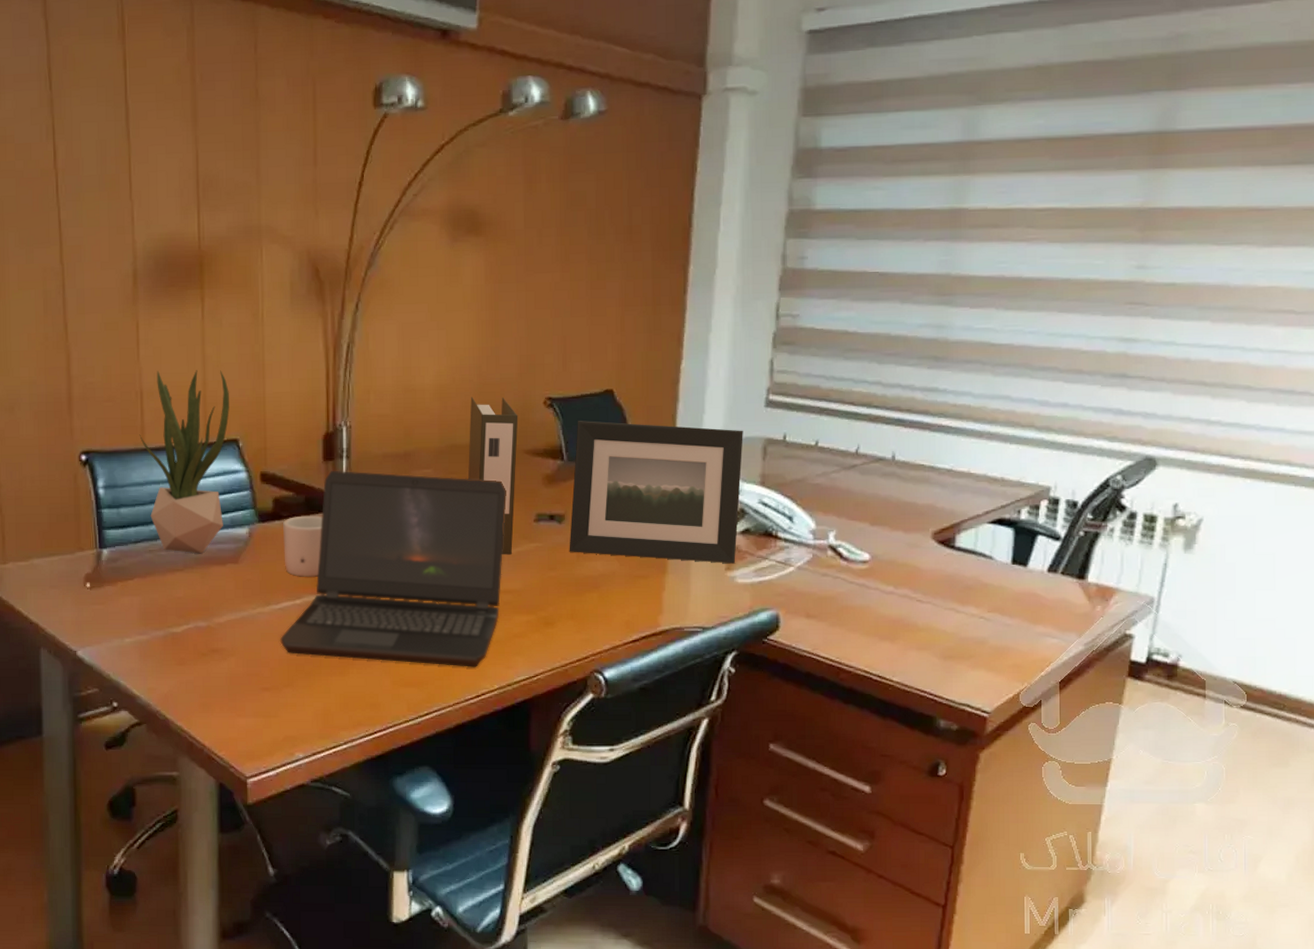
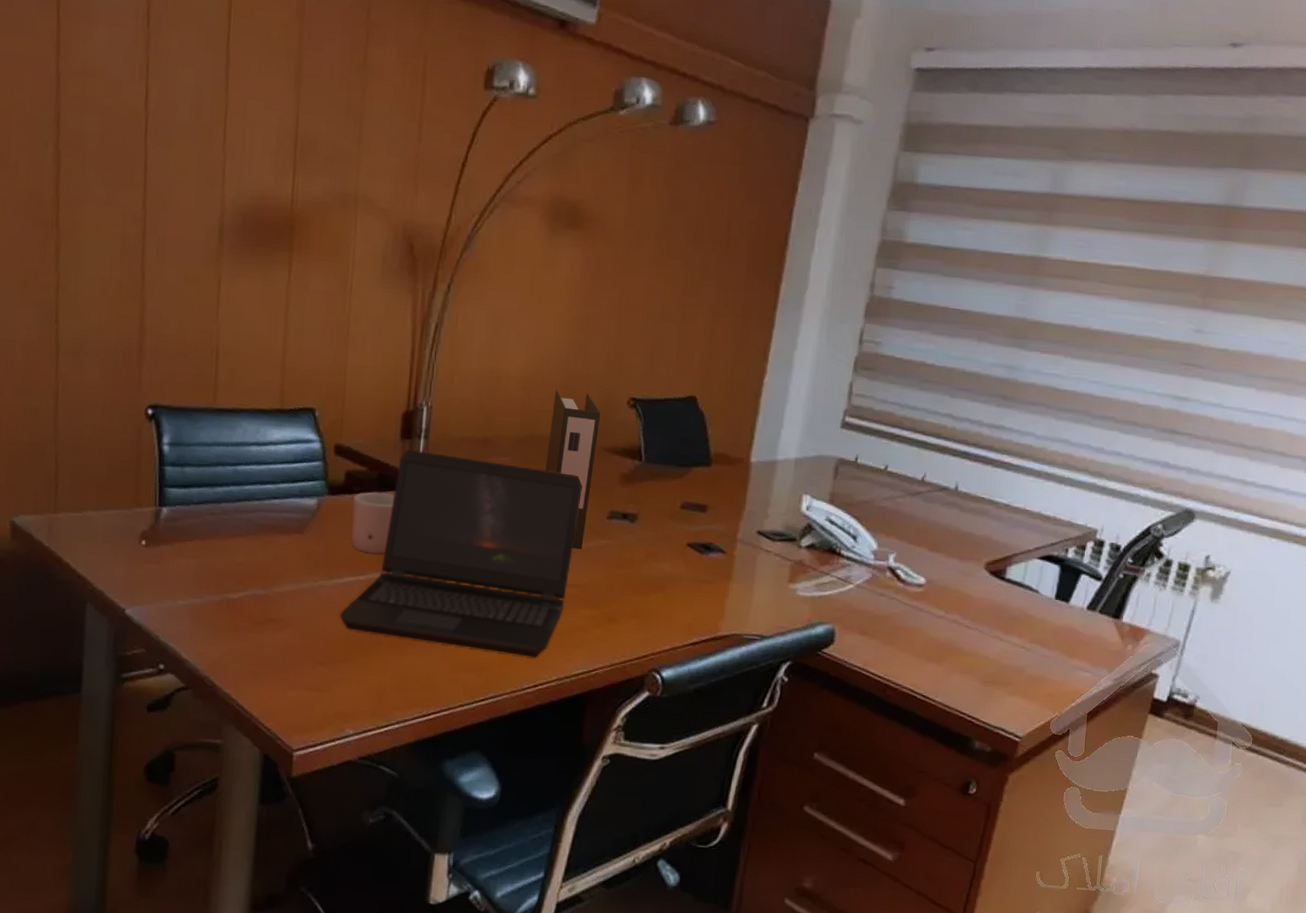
potted plant: present [139,370,229,554] -> none [211,330,310,521]
picture frame: present [569,421,743,564] -> none [638,424,818,577]

